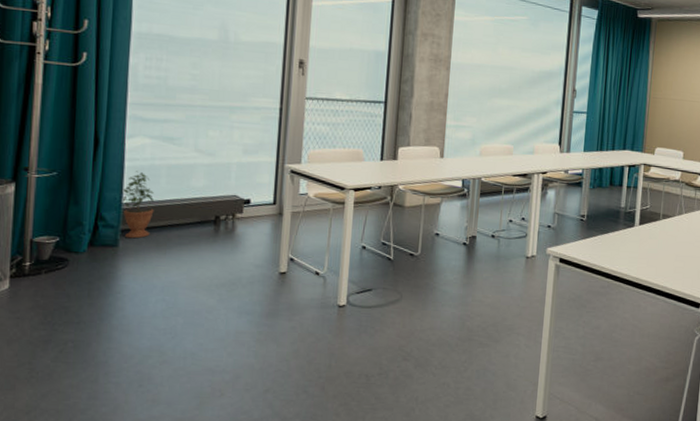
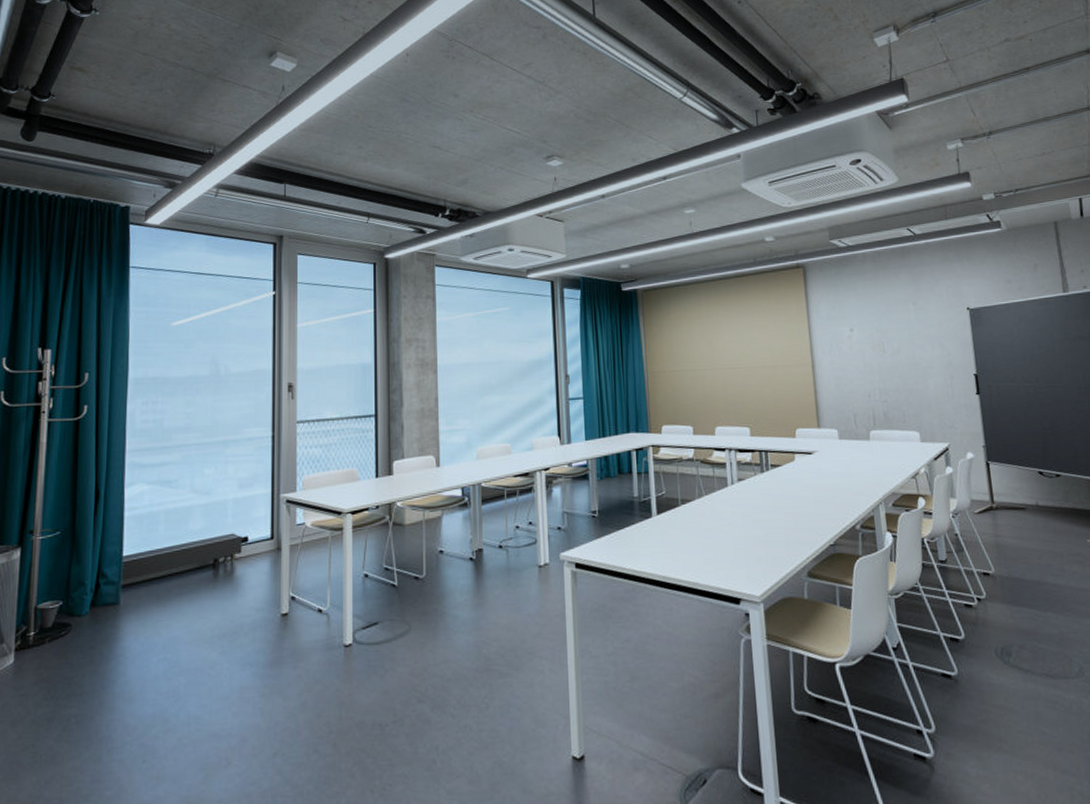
potted plant: present [121,171,155,239] -> none [121,520,154,594]

